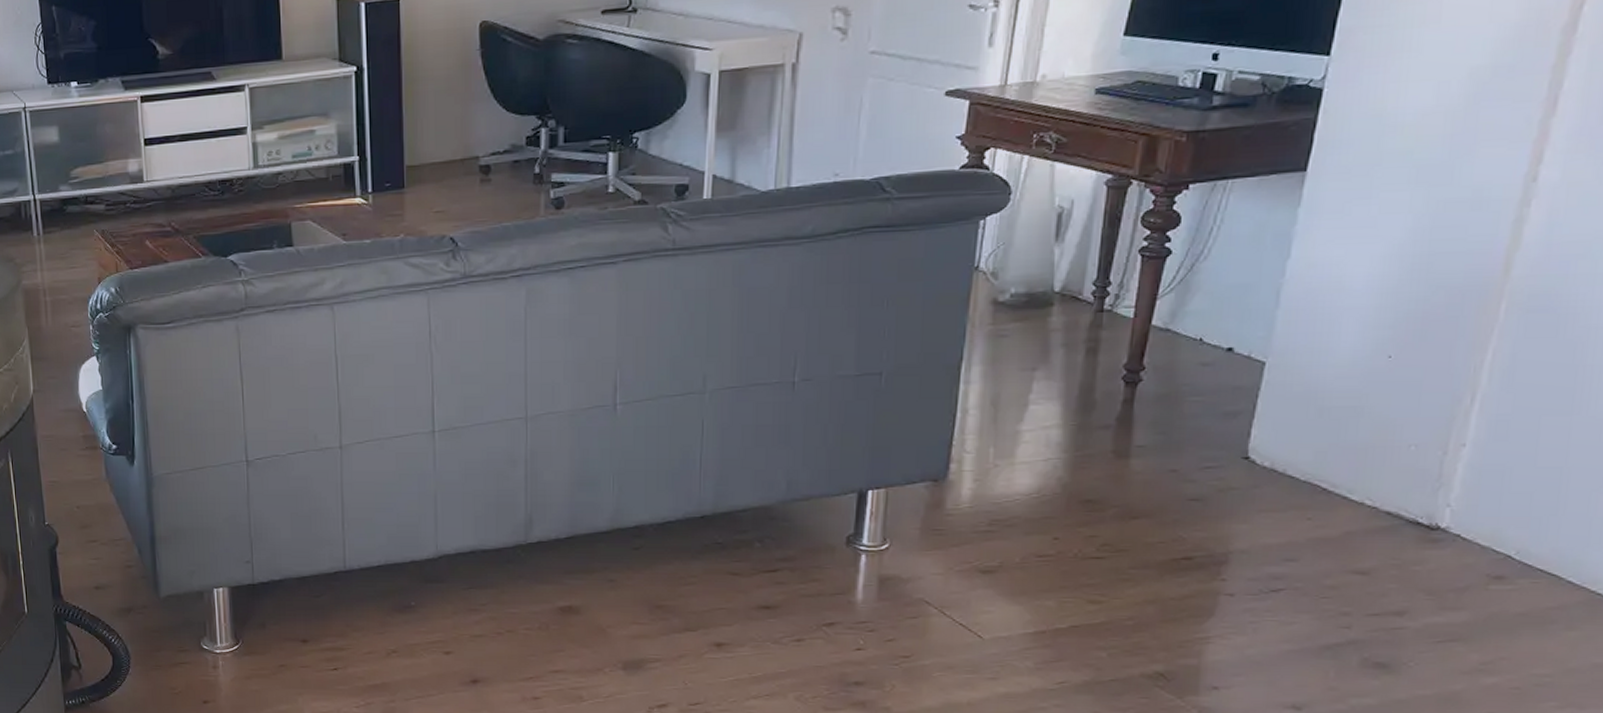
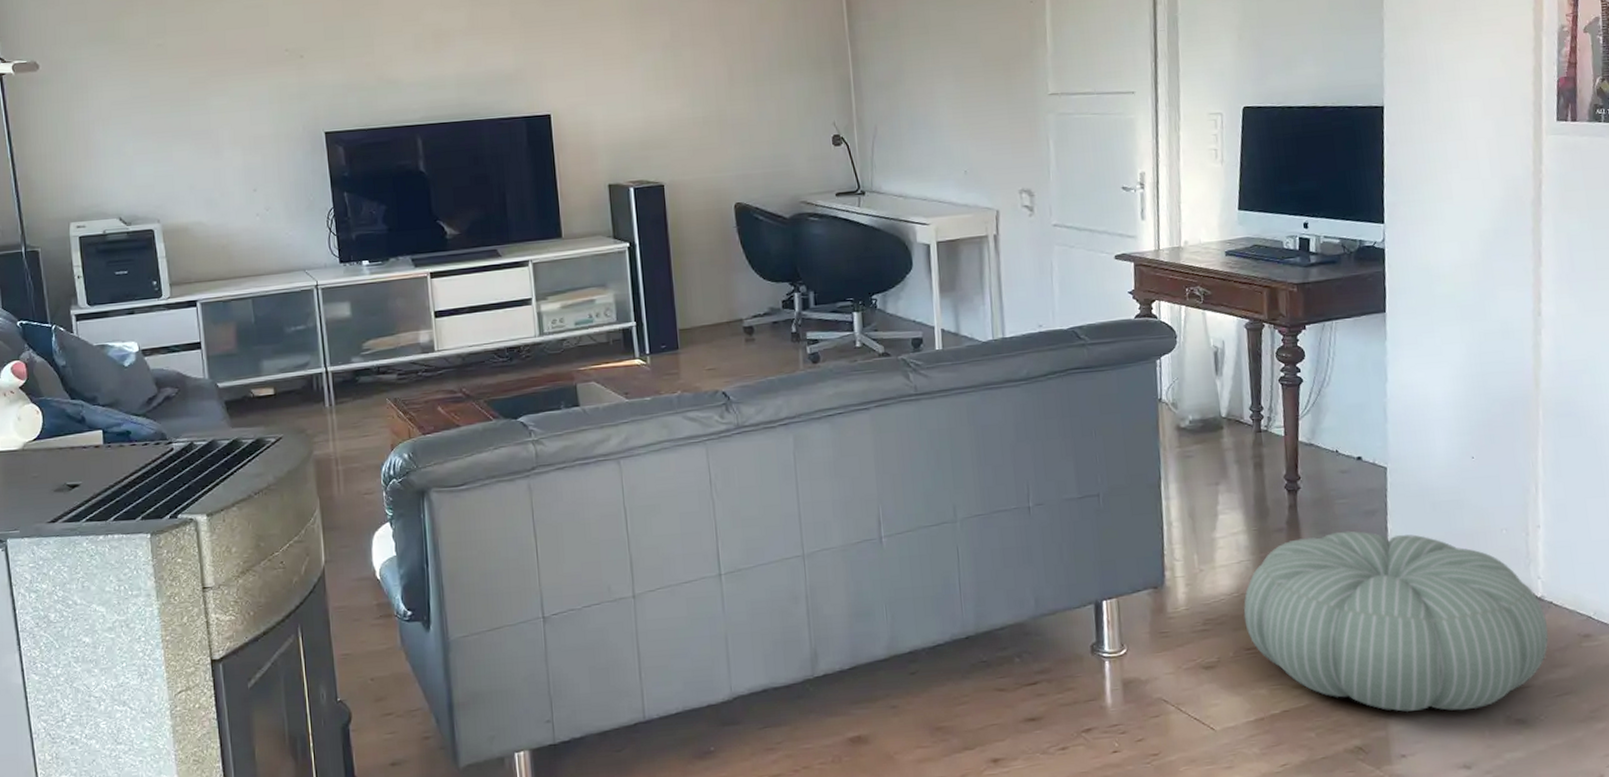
pouf: none [1041,433,1446,647] -> present [1243,531,1549,712]

